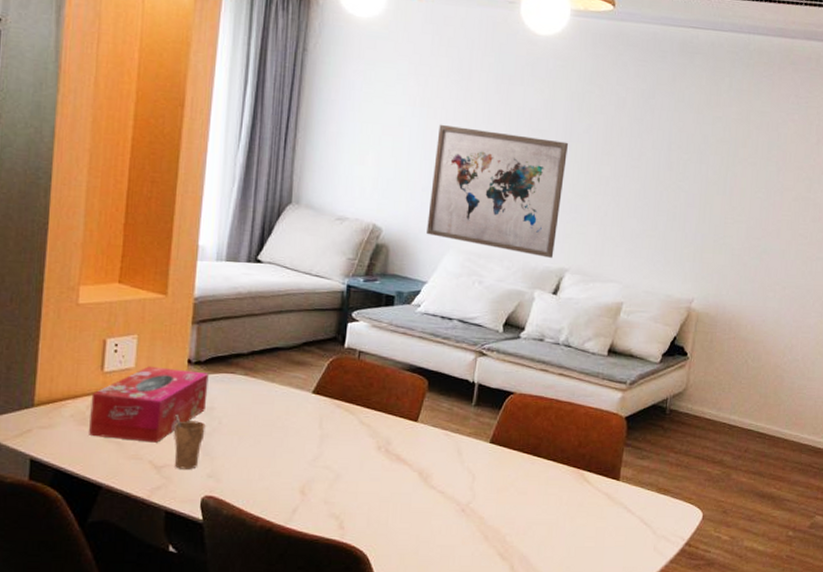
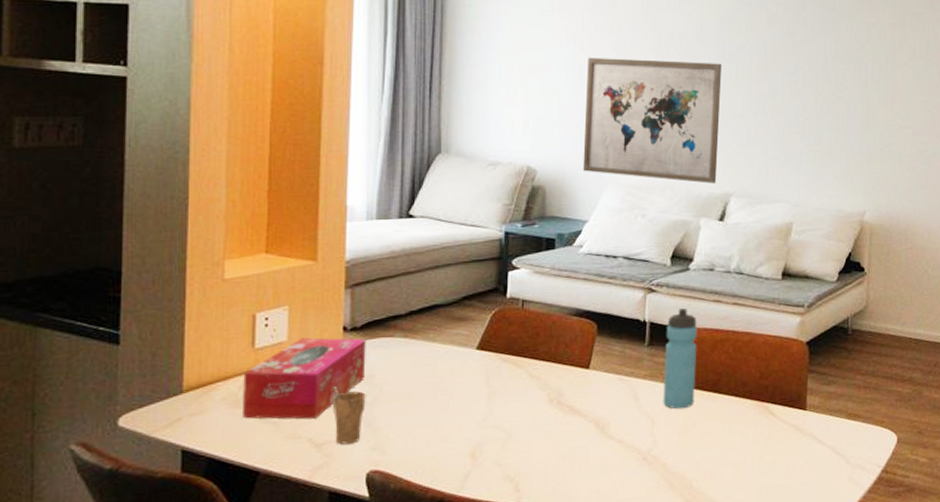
water bottle: none [484,374,523,468] -> present [663,308,697,410]

